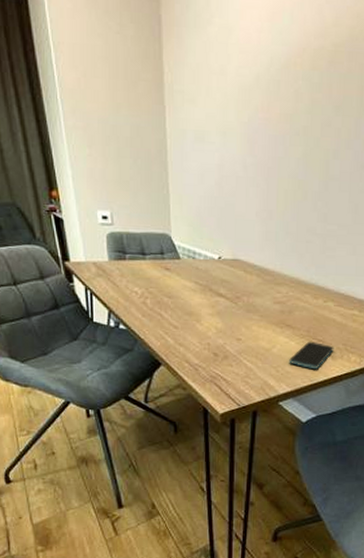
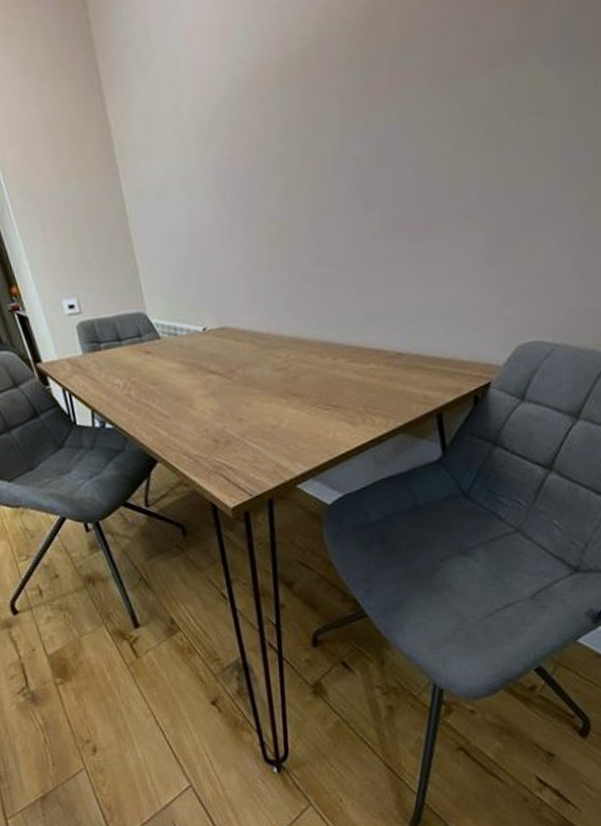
smartphone: present [289,341,334,370] -> none [301,408,354,442]

